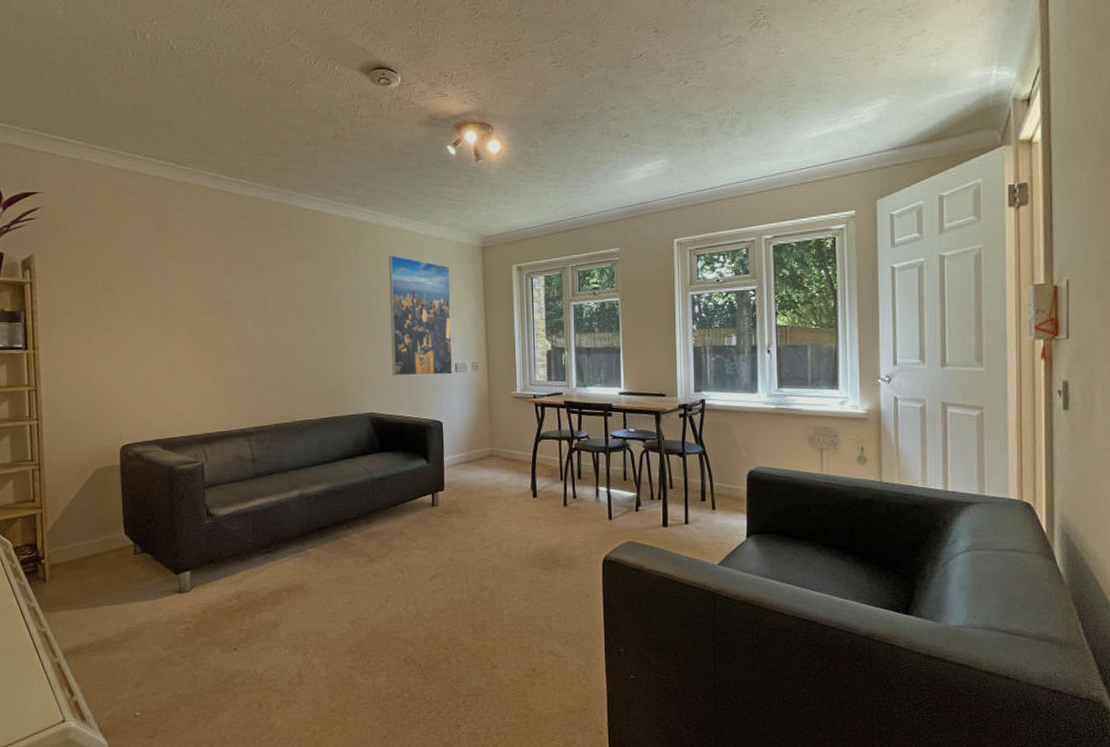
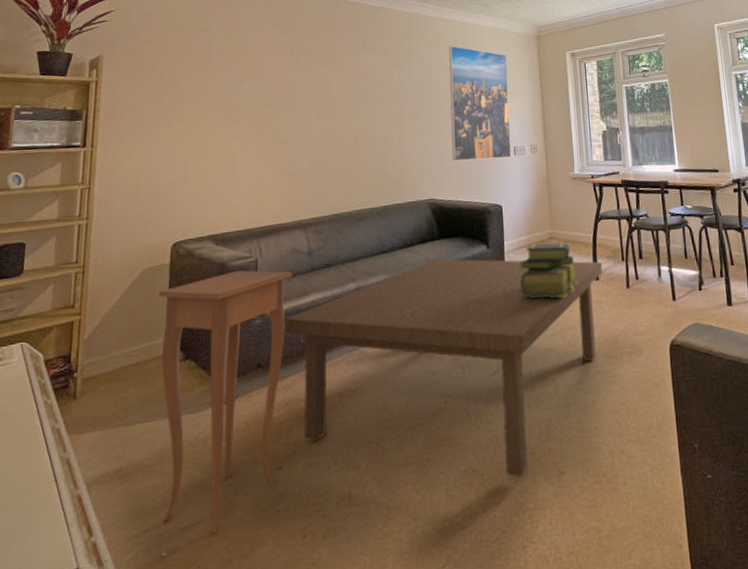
side table: none [111,473,238,699] -> present [158,270,293,533]
coffee table: none [233,471,540,669] -> present [284,259,602,478]
stack of books: none [456,459,516,512] -> present [517,242,578,298]

